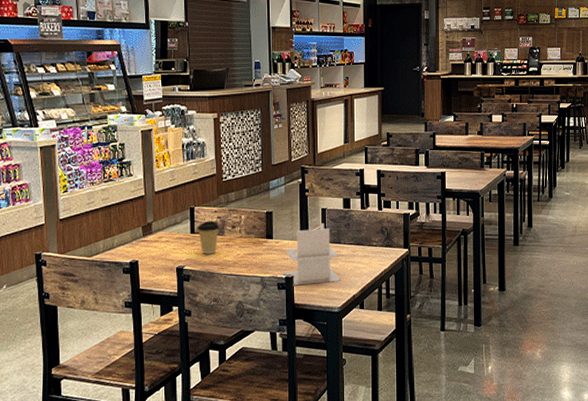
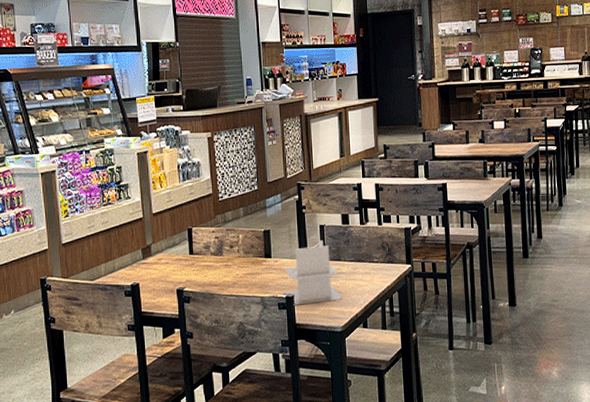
coffee cup: present [197,220,219,254] -> none [195,241,218,275]

